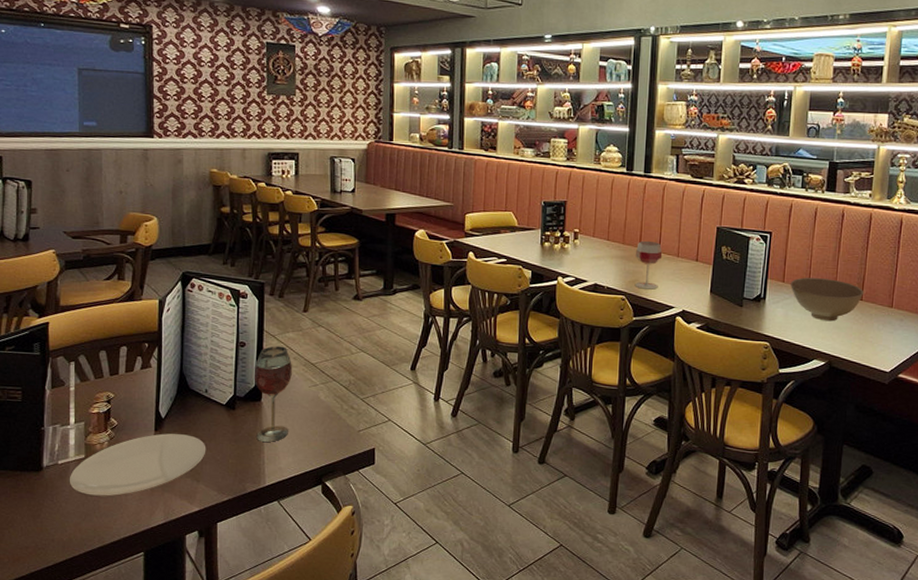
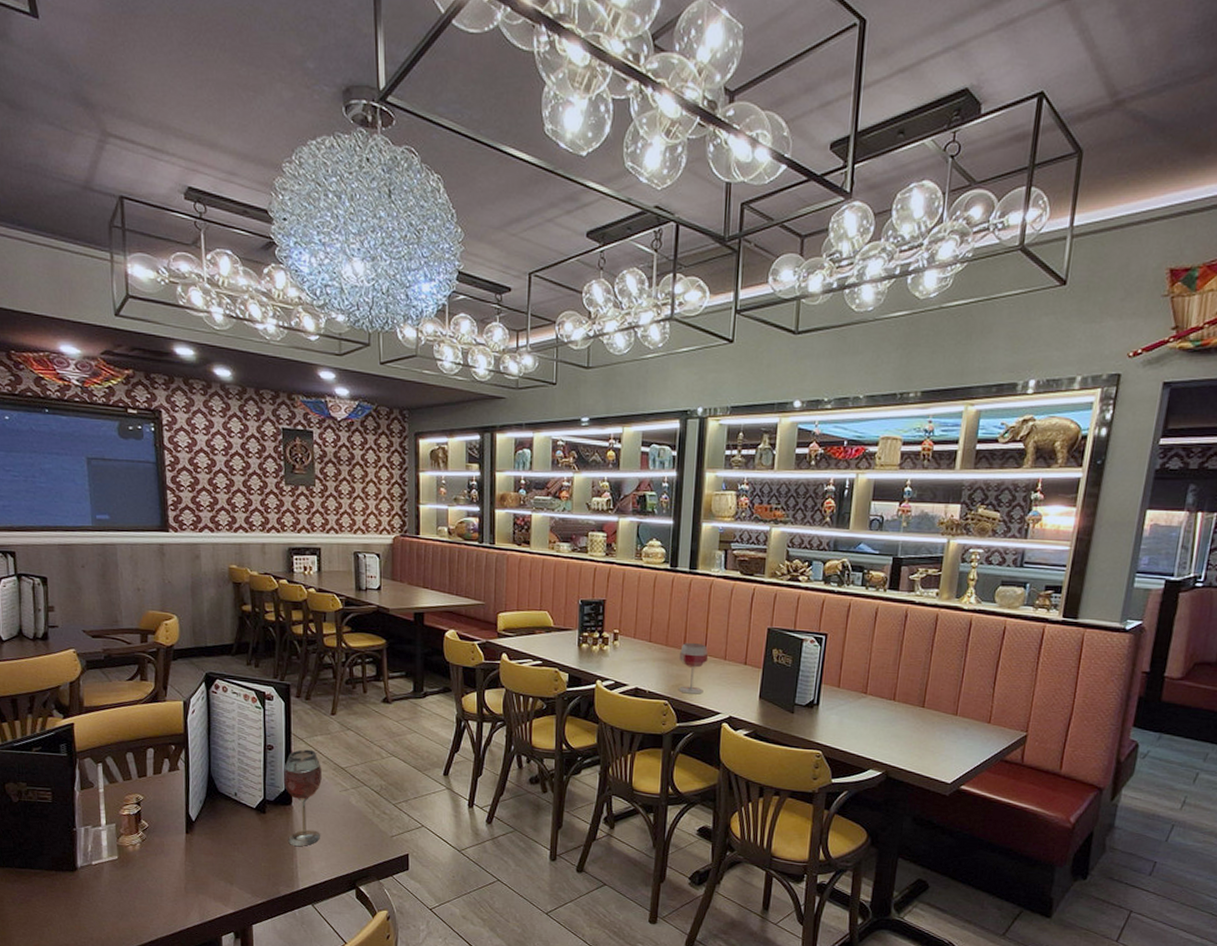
plate: present [69,433,206,498] -> none [103,836,239,898]
bowl: present [791,277,863,322] -> none [846,682,926,730]

